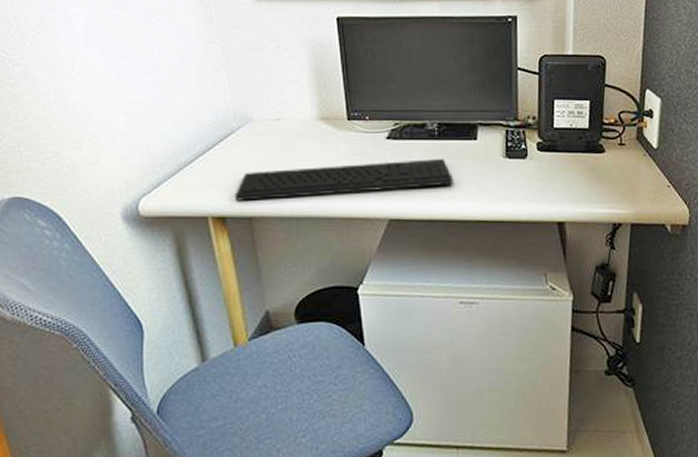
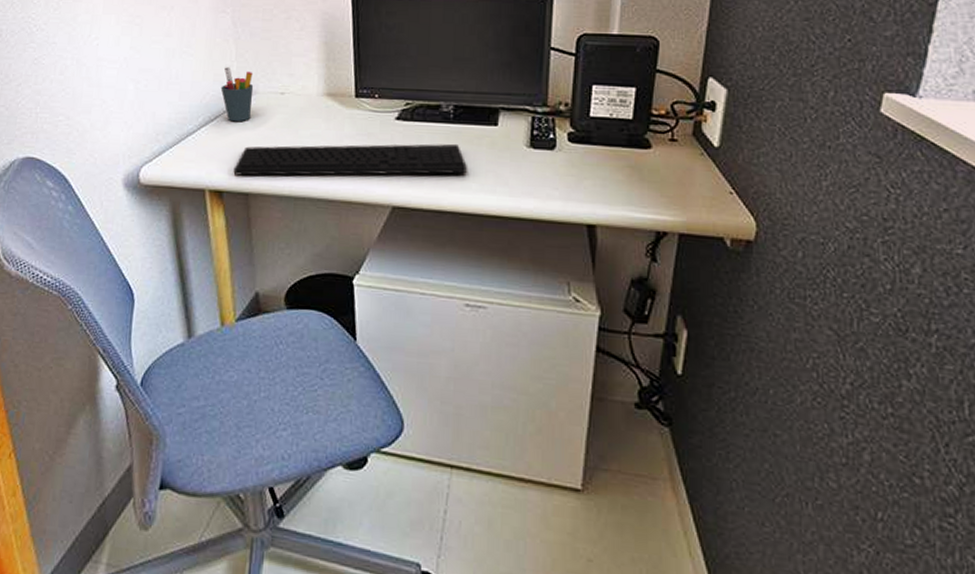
pen holder: none [216,95,249,149] -> present [220,66,254,122]

